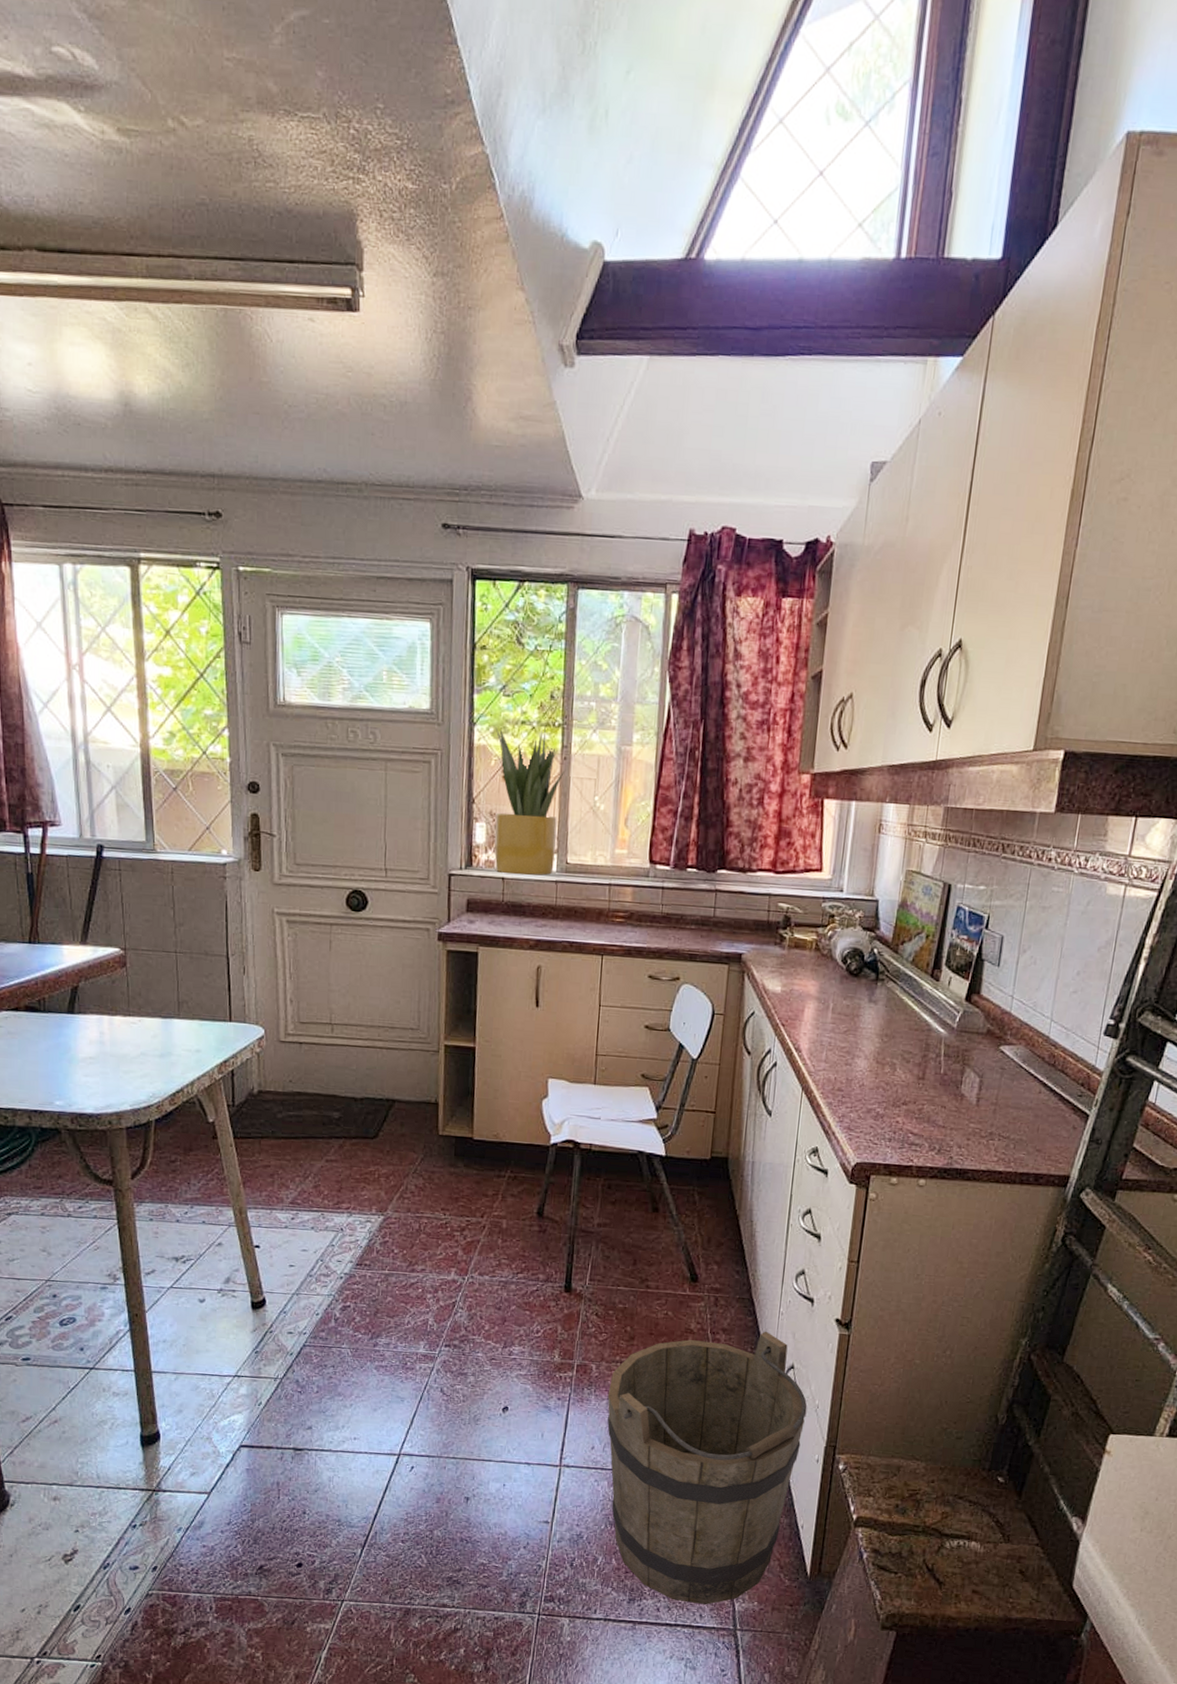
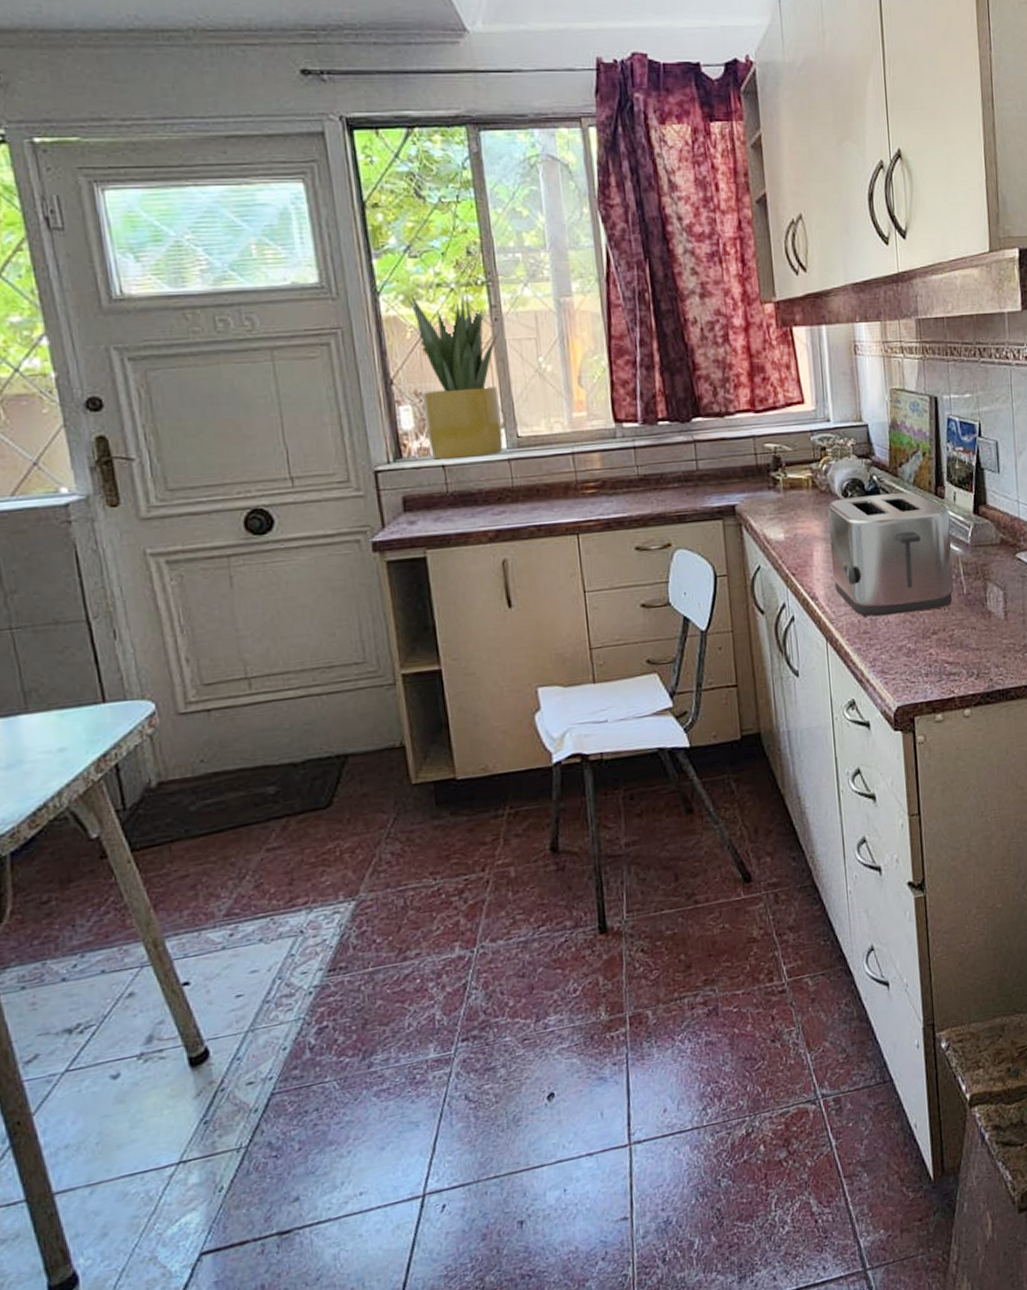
bucket: present [607,1331,807,1605] -> none [671,916,897,1261]
toaster: none [818,964,942,1082] -> present [827,492,953,617]

